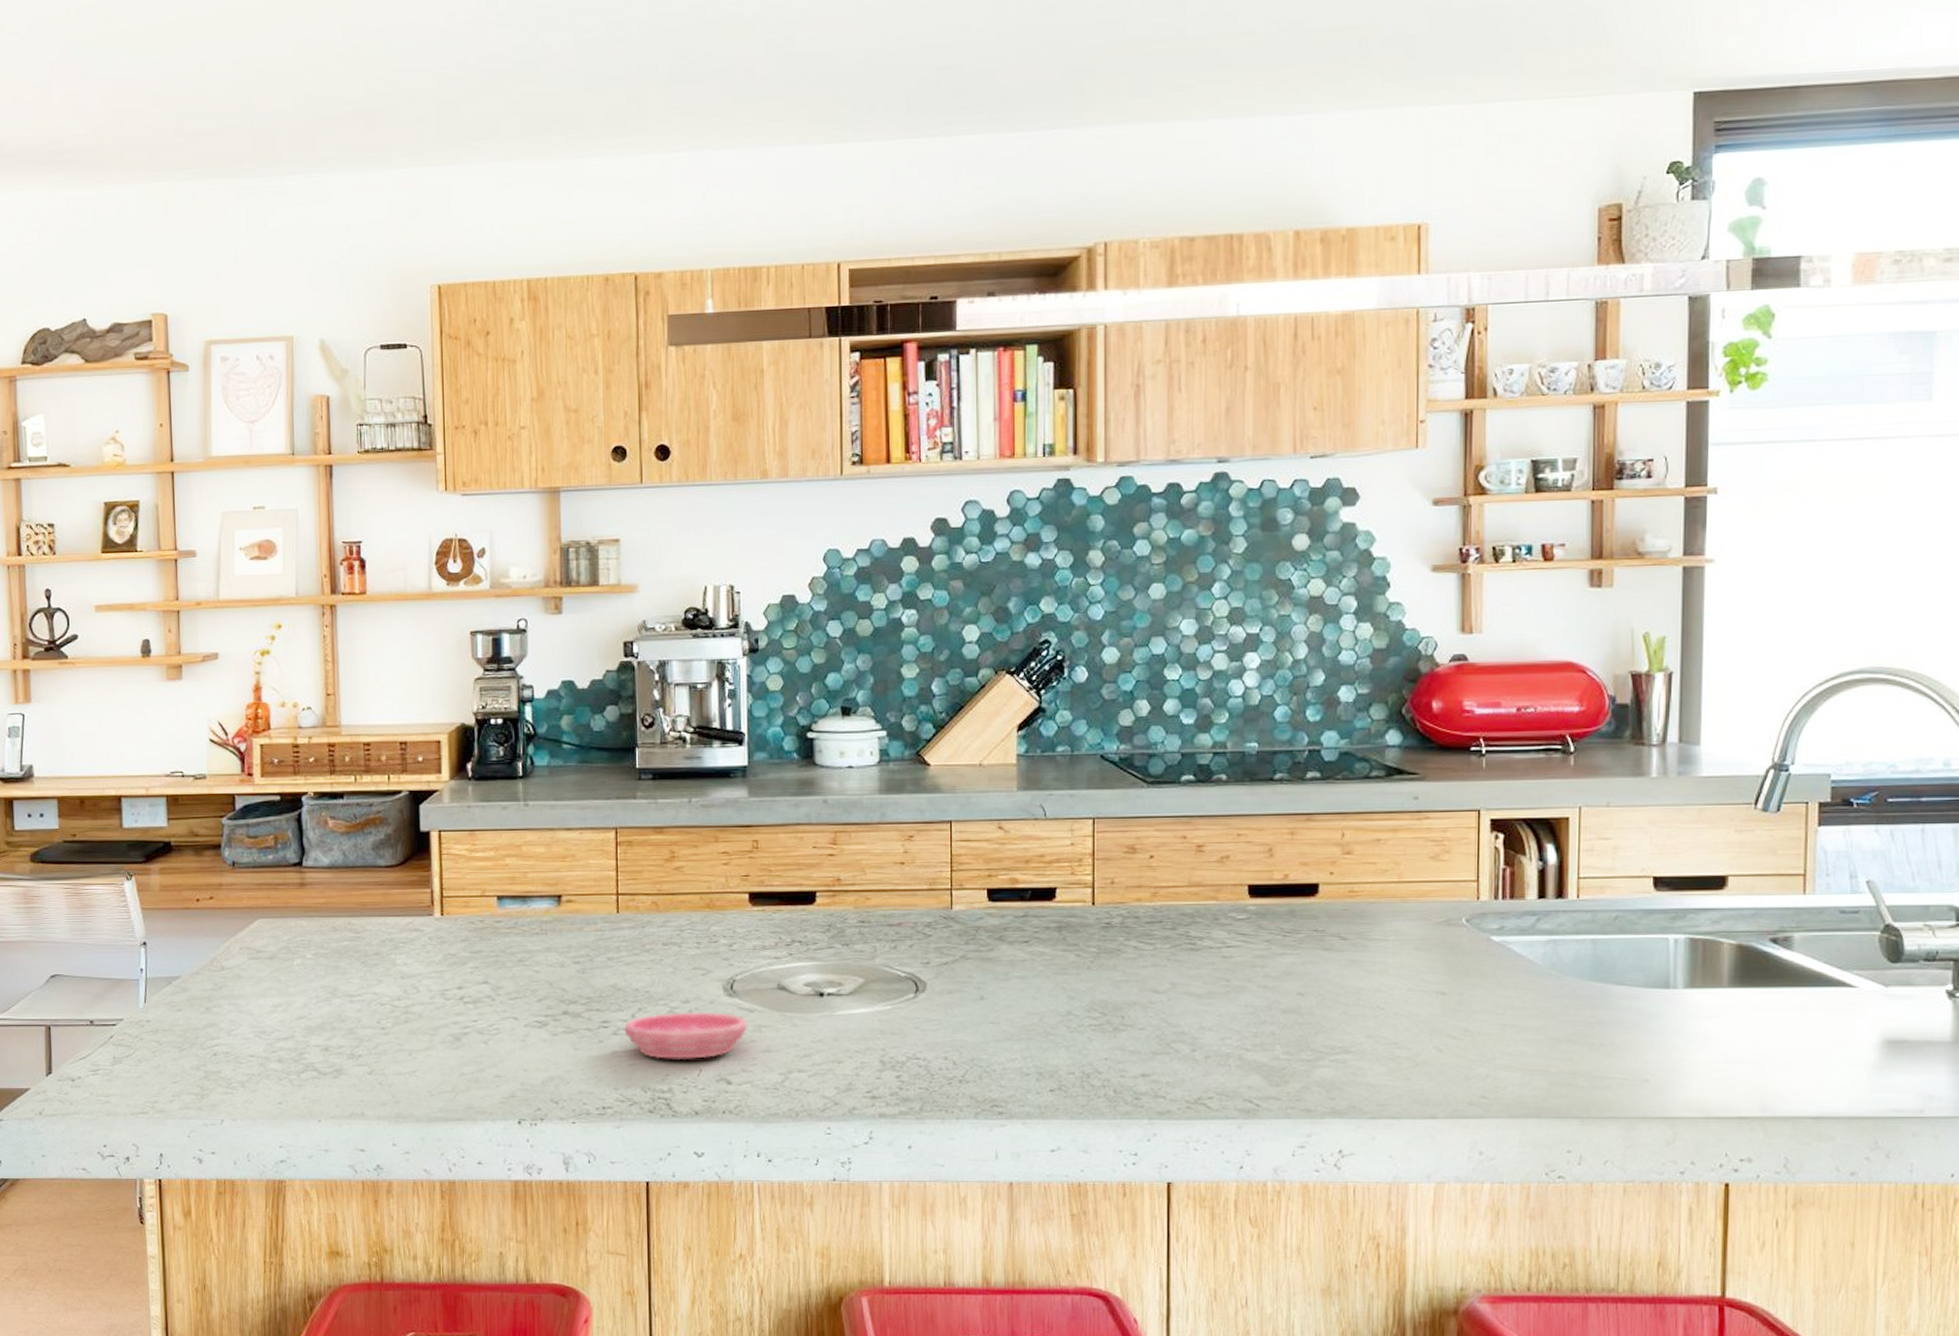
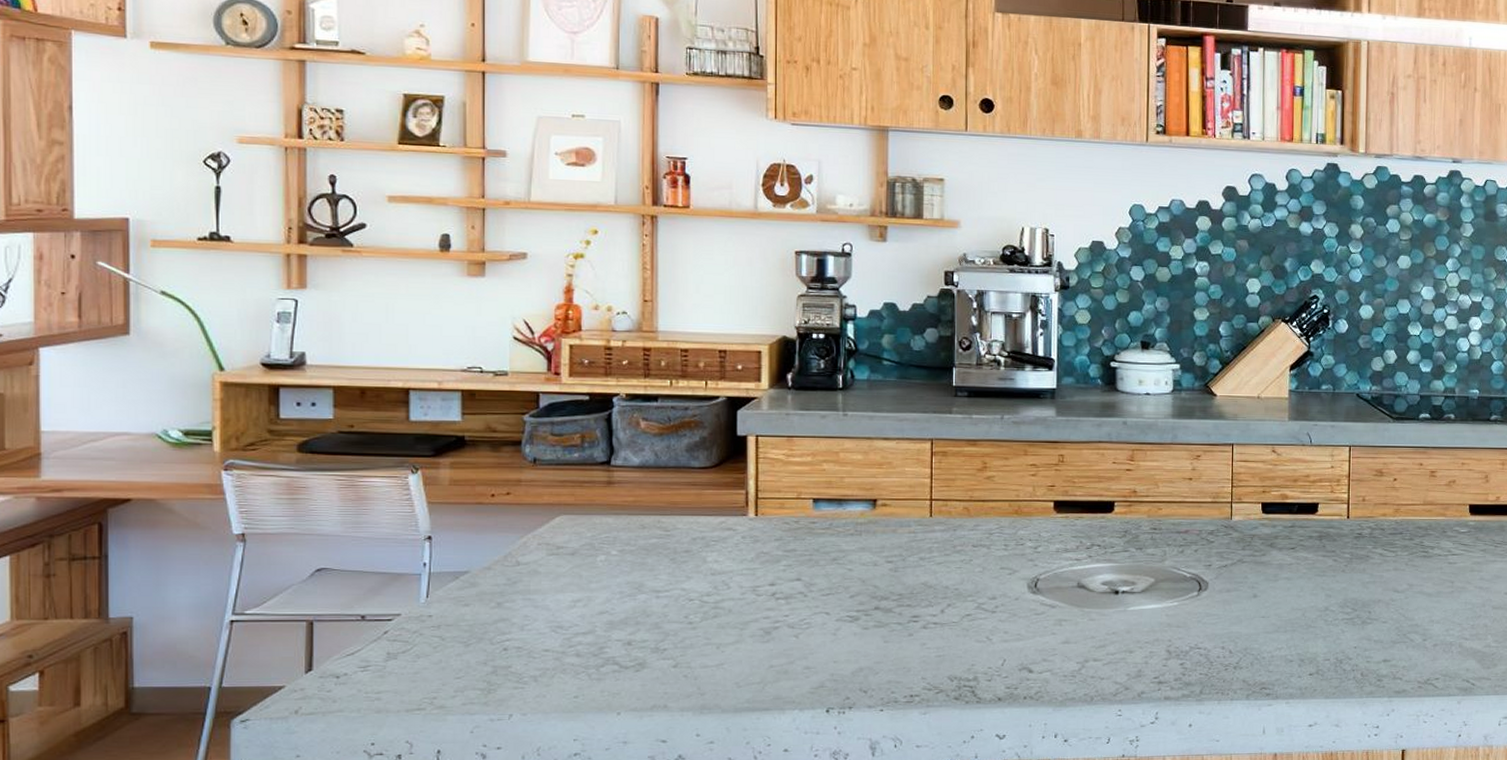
saucer: present [625,1012,748,1059] -> none [934,607,1050,651]

